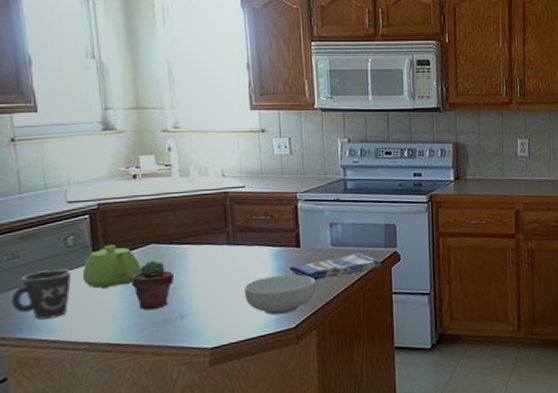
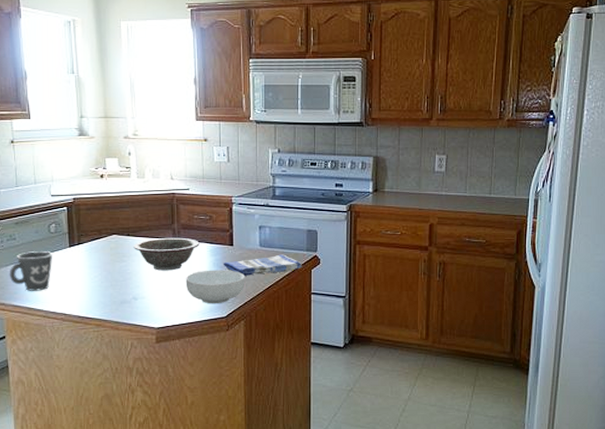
teapot: present [82,245,142,289] -> none [61,233,105,270]
potted succulent: present [131,260,174,311] -> none [97,249,130,291]
decorative bowl: none [177,242,260,282] -> present [133,237,200,271]

